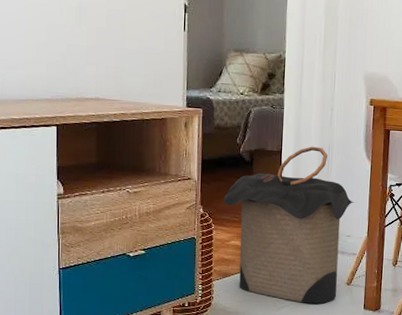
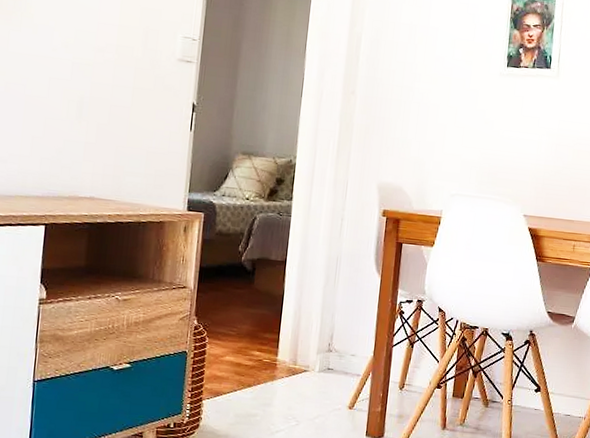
laundry hamper: present [223,146,355,304] -> none [220,257,362,429]

